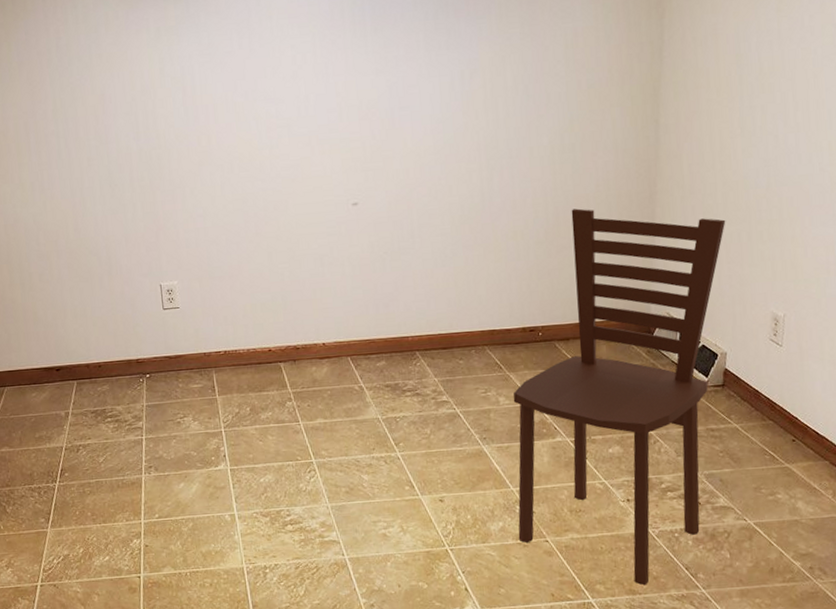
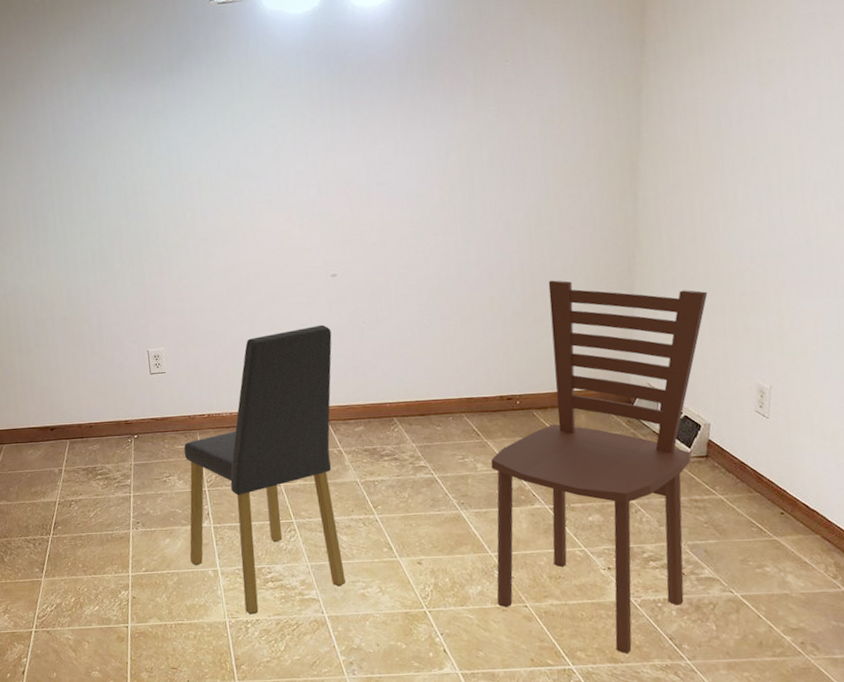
dining chair: none [198,255,367,559] -> present [183,324,346,614]

